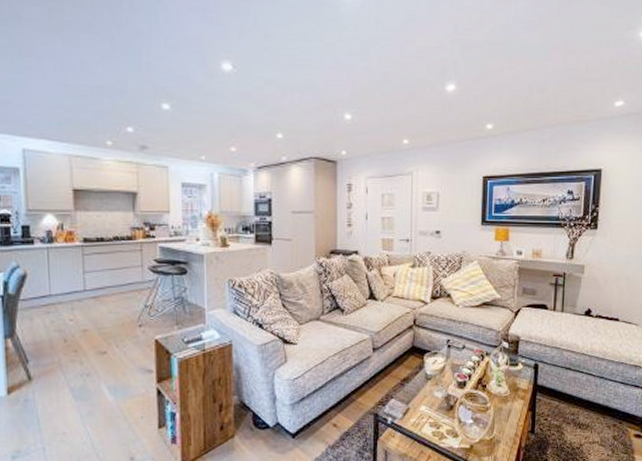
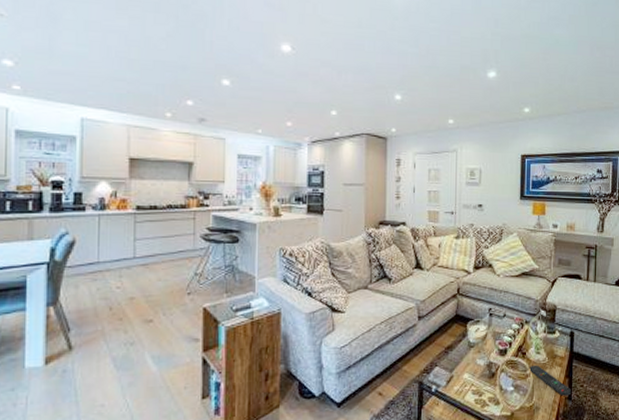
remote control: none [490,397,534,429] -> present [529,365,571,396]

